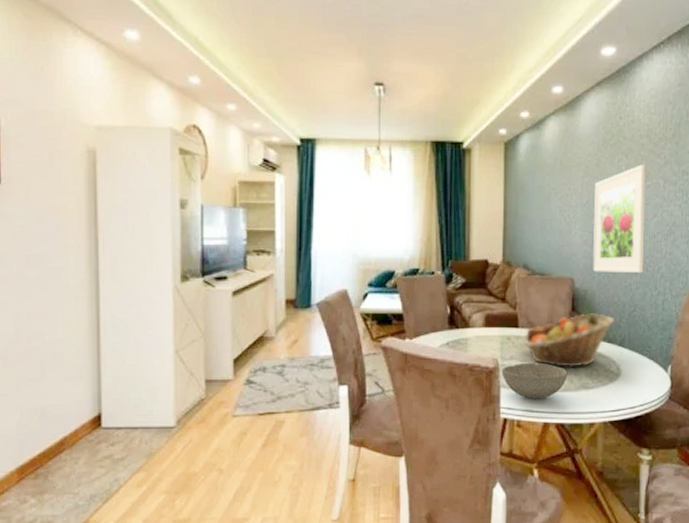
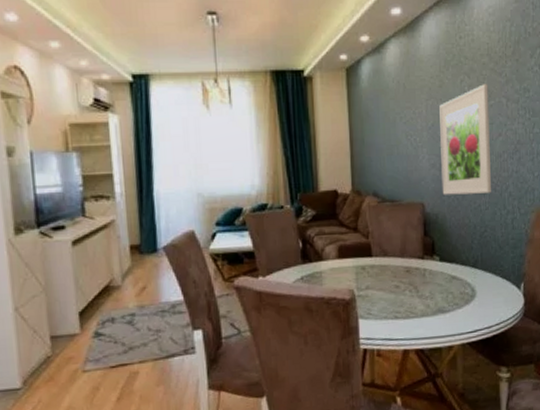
bowl: present [501,362,568,399] -> none [358,290,424,328]
fruit basket: present [523,313,614,367] -> none [378,236,466,293]

